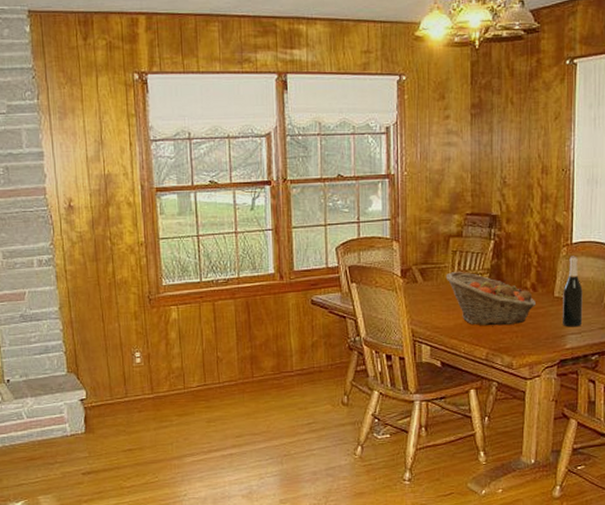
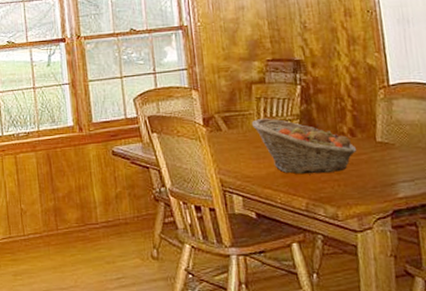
wine bottle: present [563,256,583,327] -> none [386,98,415,174]

